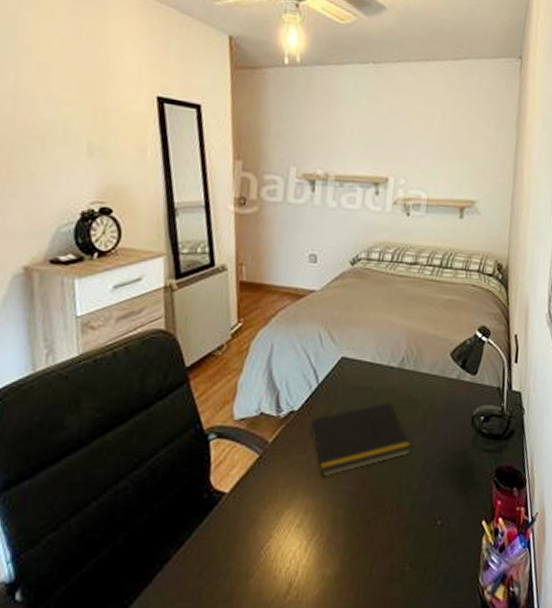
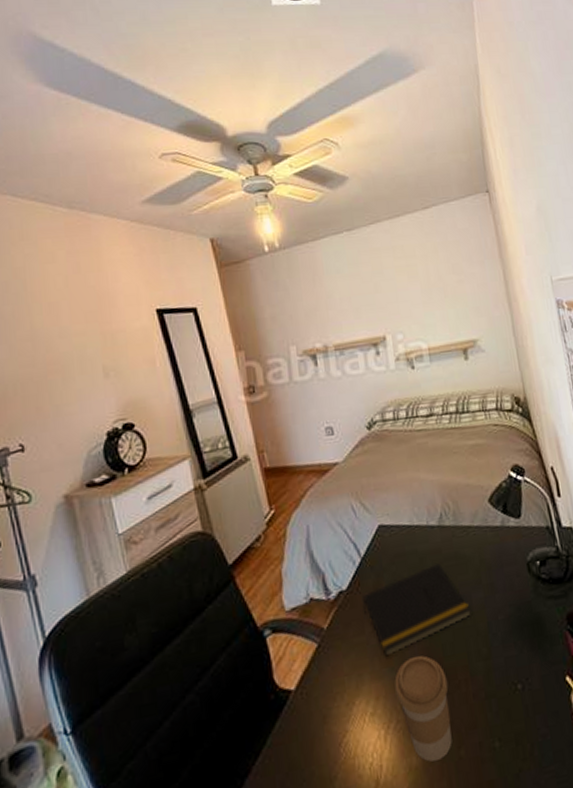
coffee cup: none [324,481,375,575] -> present [395,655,452,762]

